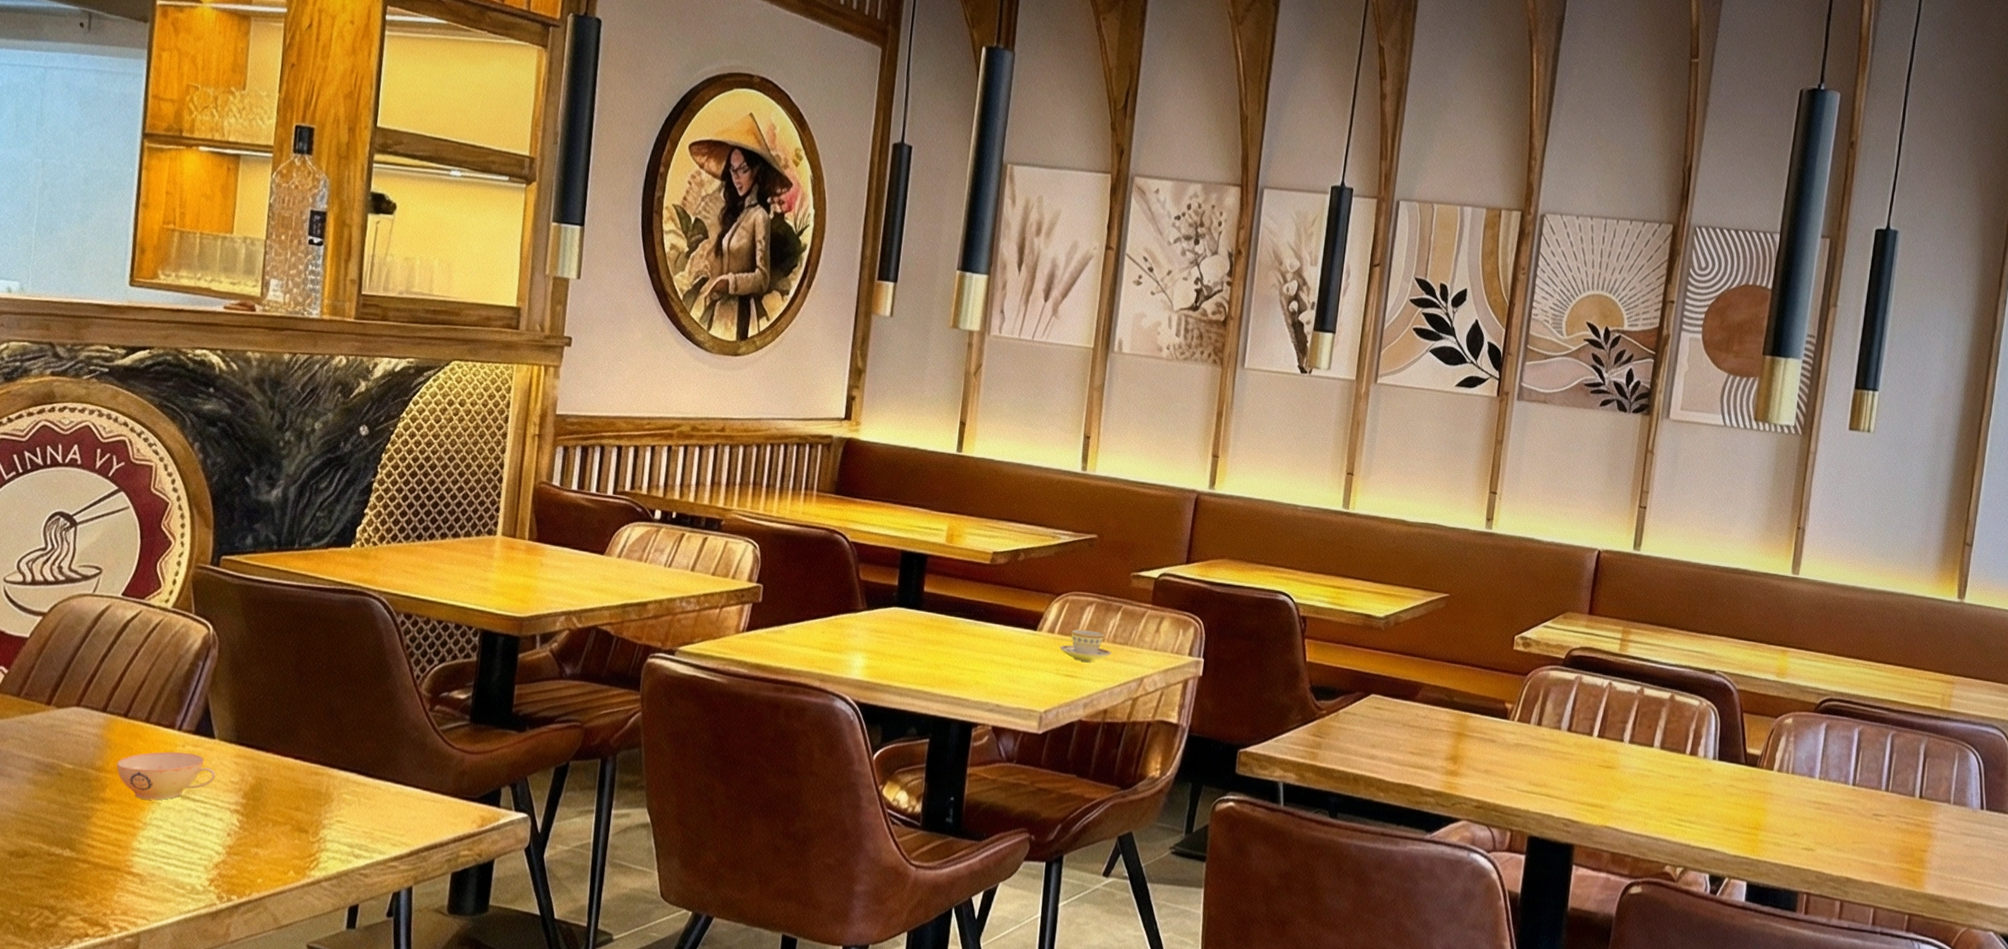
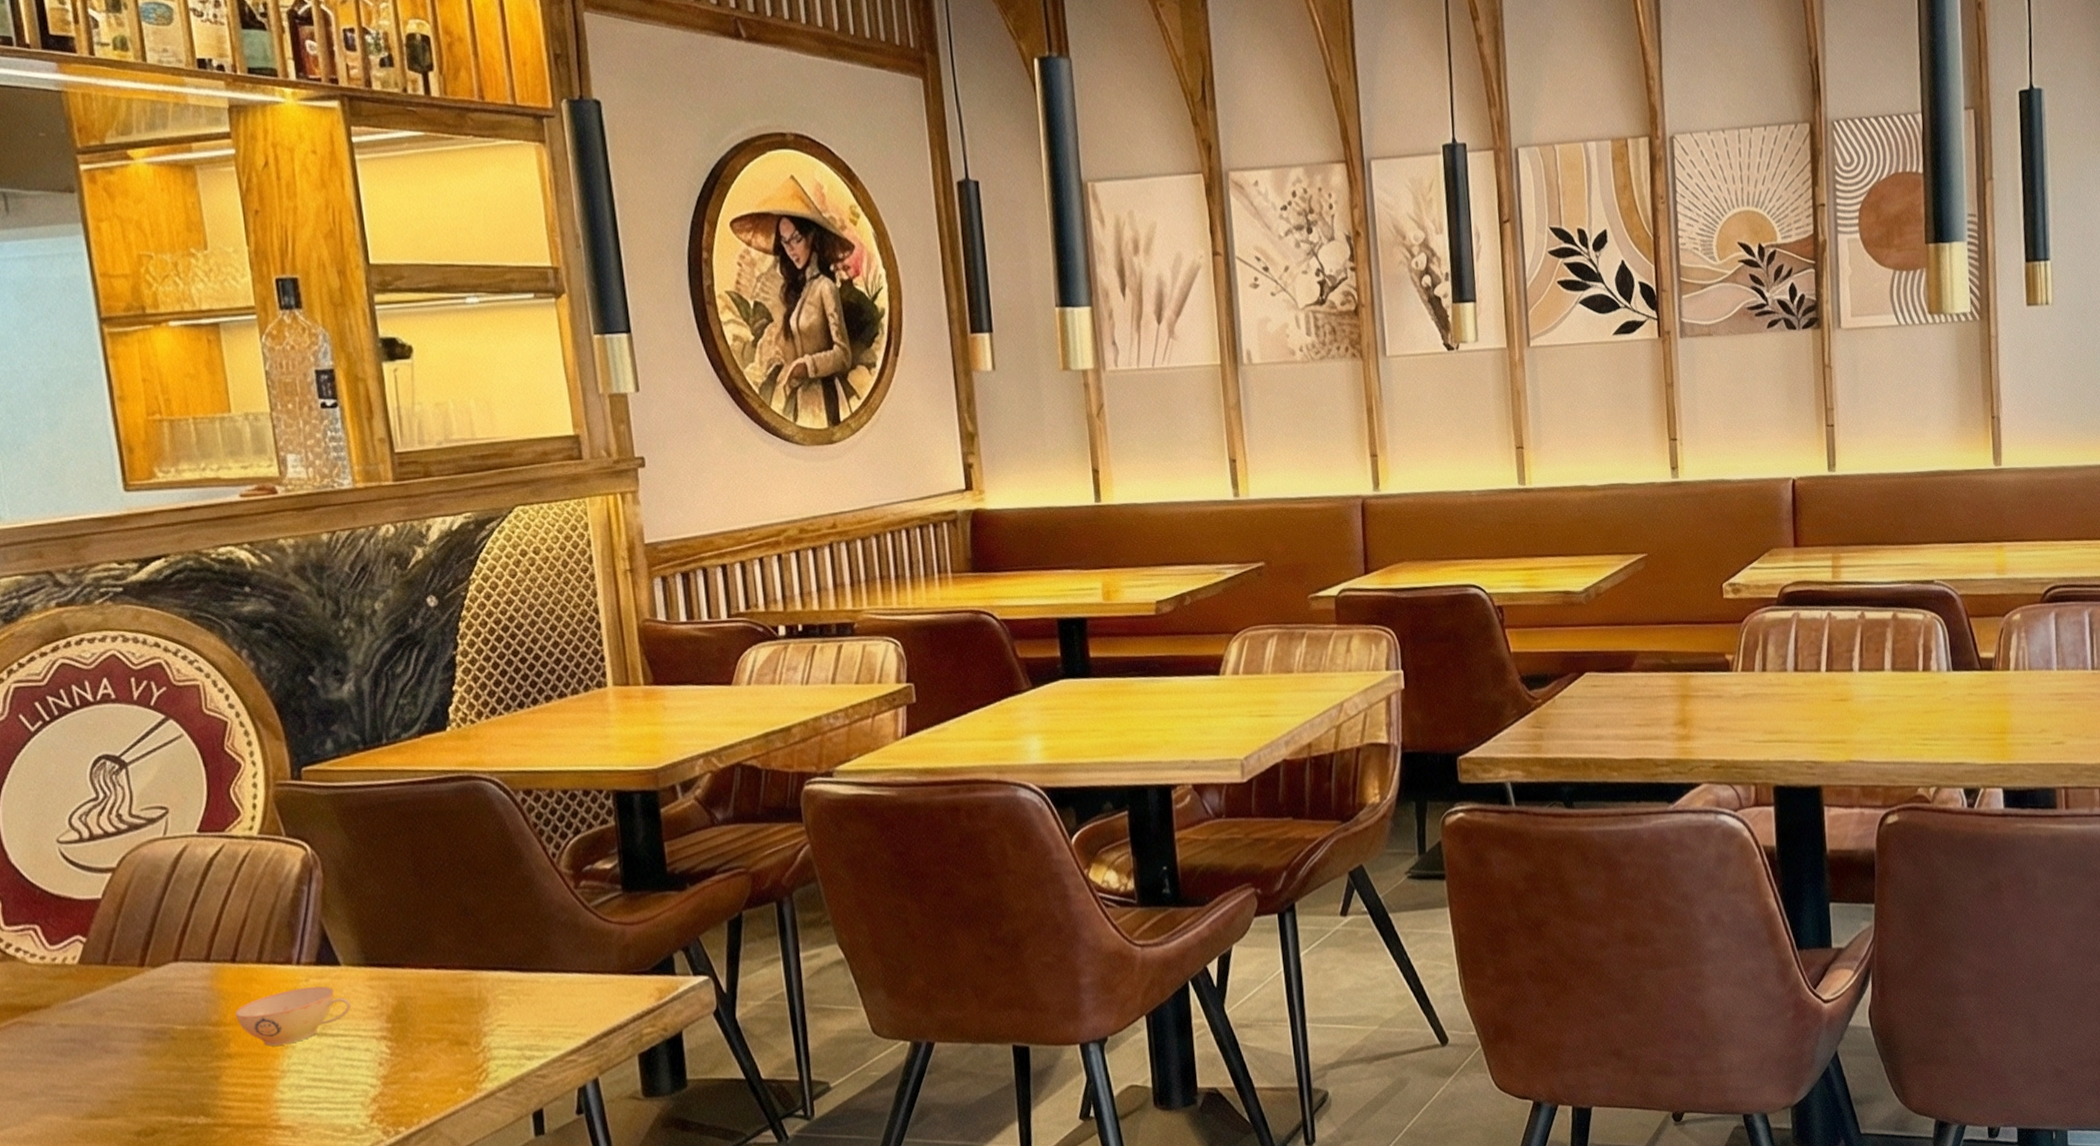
teacup: present [1059,629,1112,662] -> none [1247,663,1304,698]

